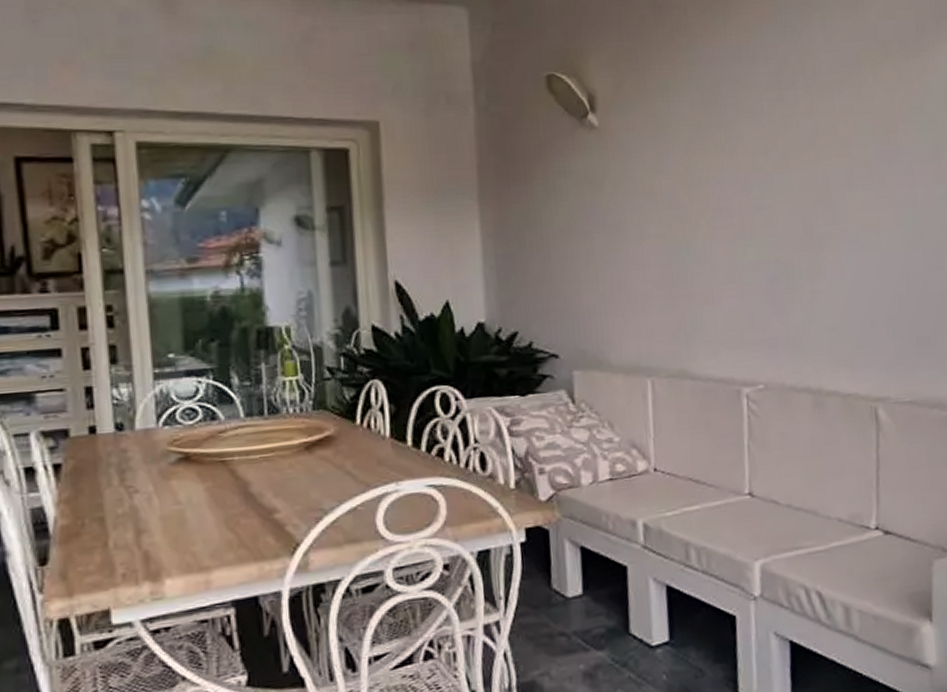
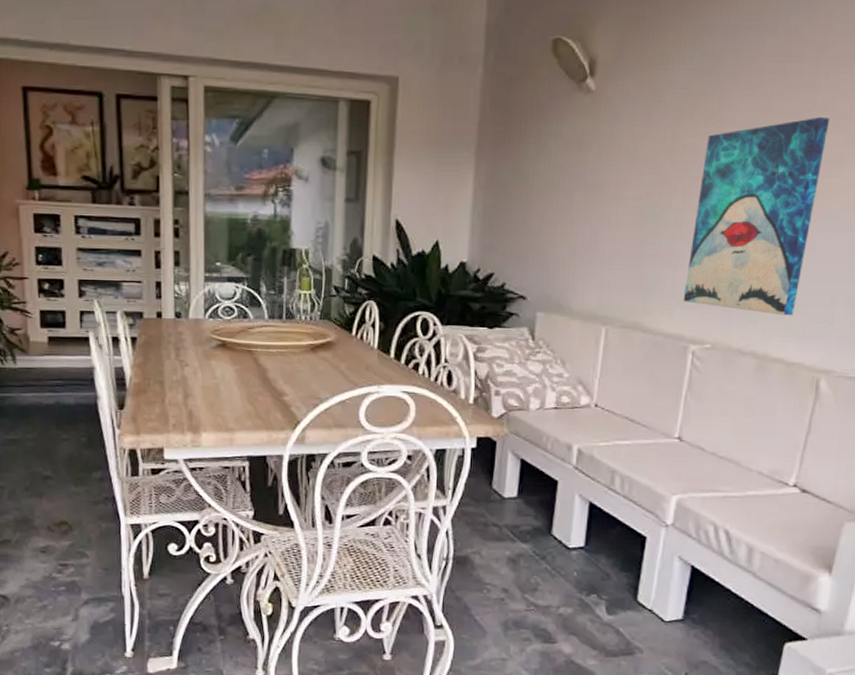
wall art: none [721,141,839,345] -> present [683,116,830,316]

